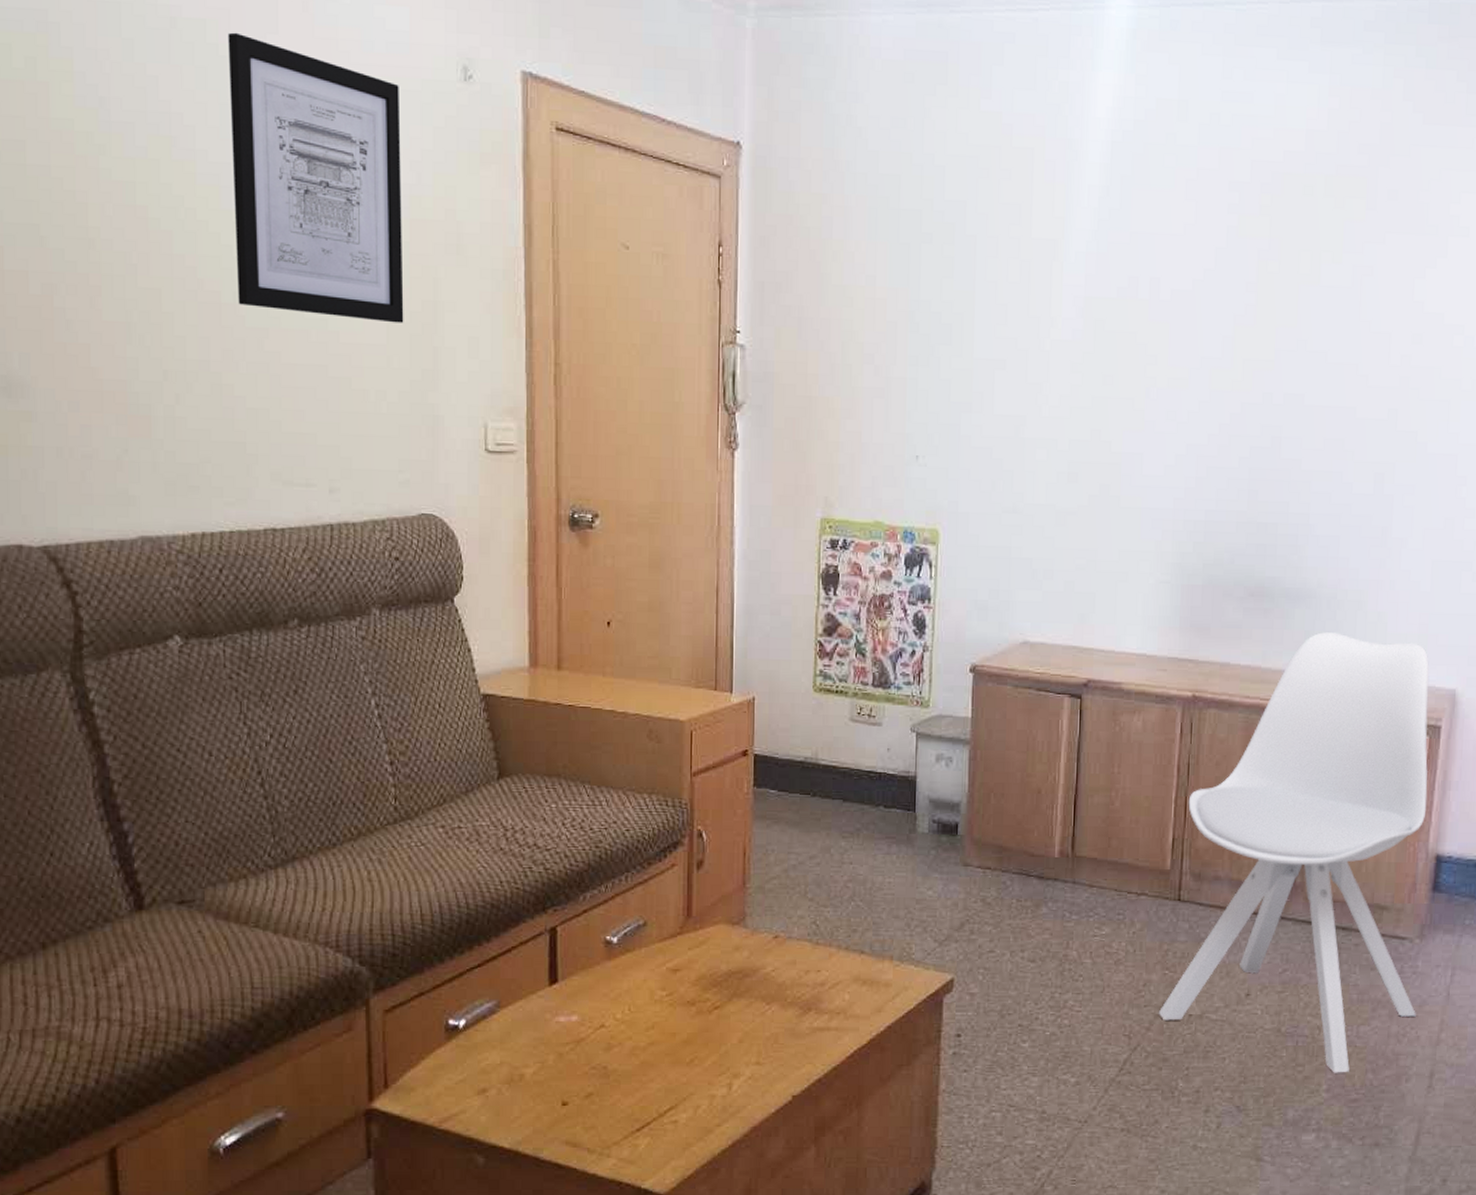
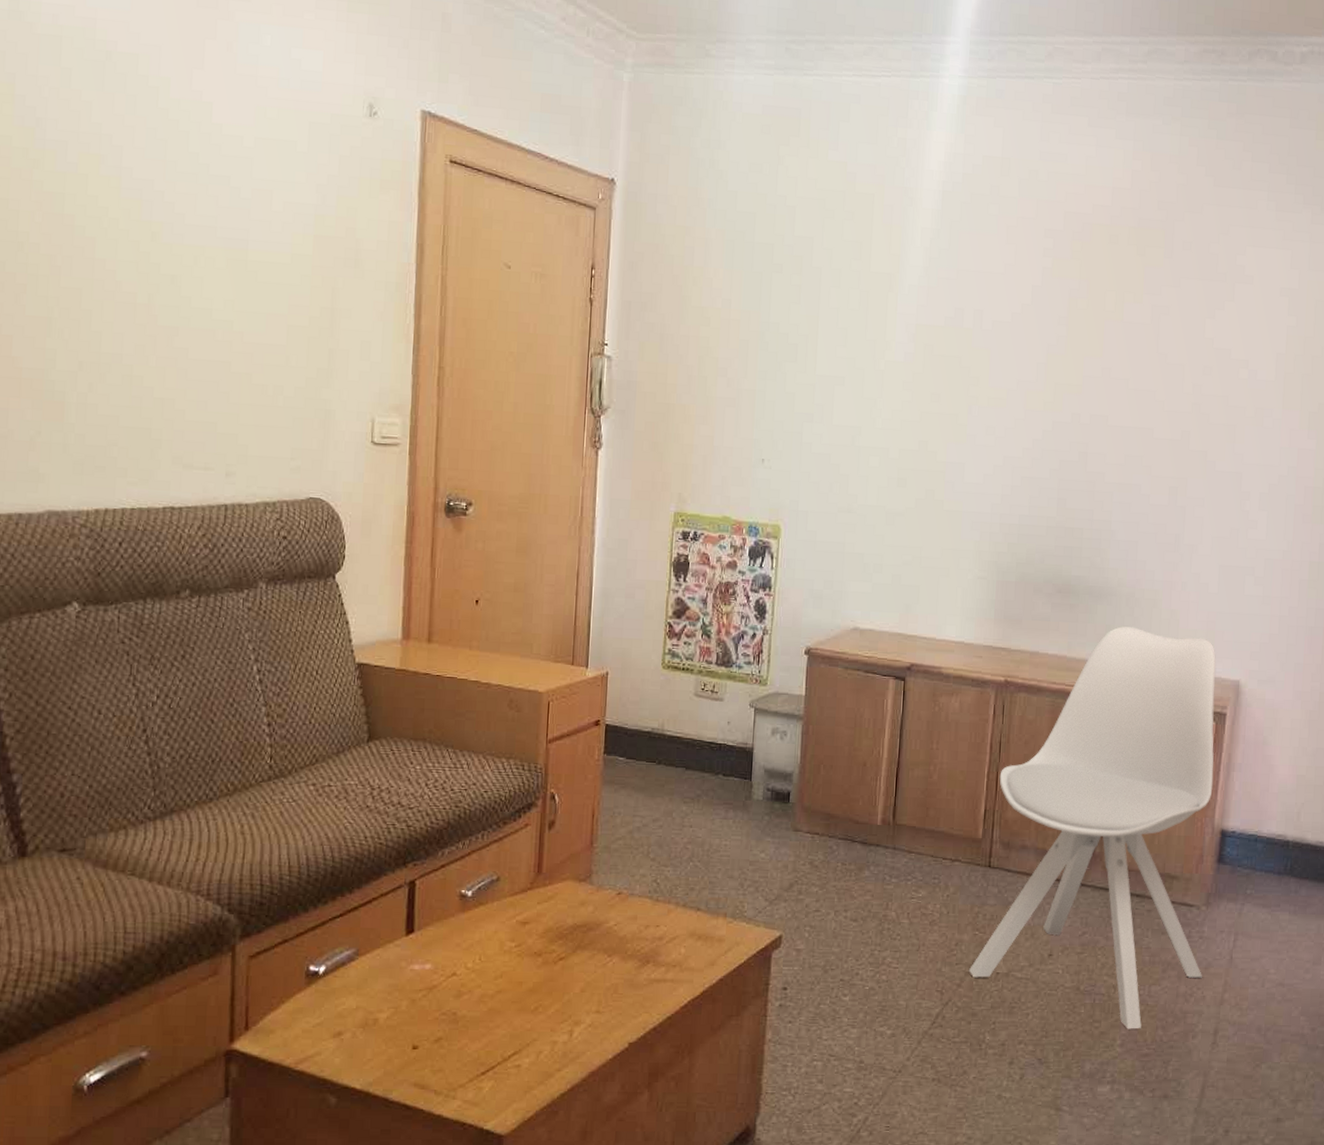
wall art: present [227,32,404,323] -> none [152,66,310,327]

